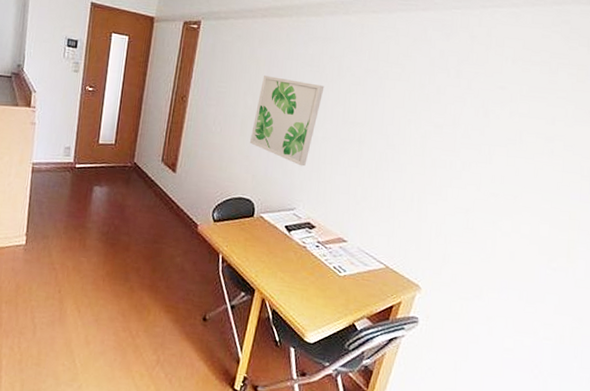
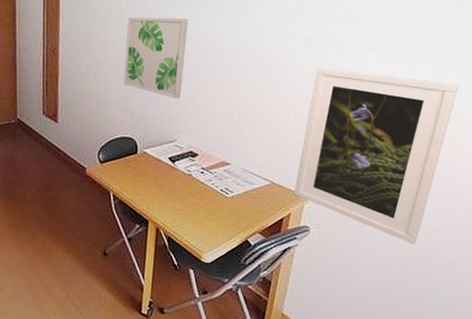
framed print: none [407,155,581,351] -> present [293,67,459,244]

